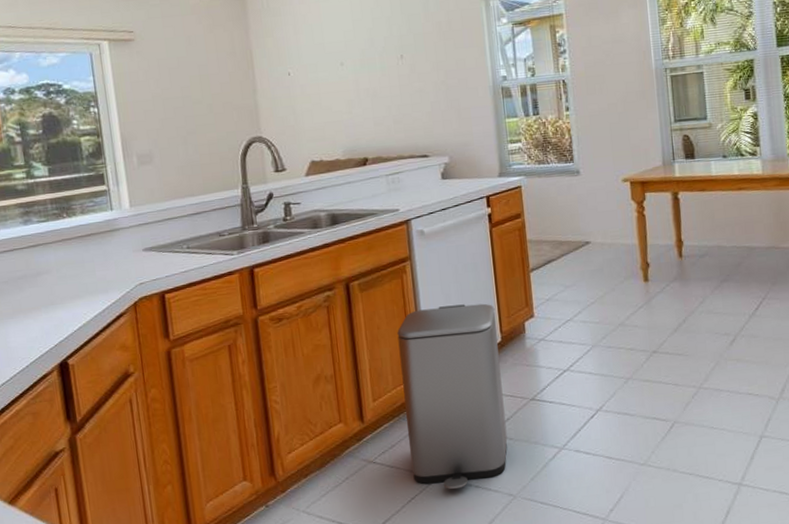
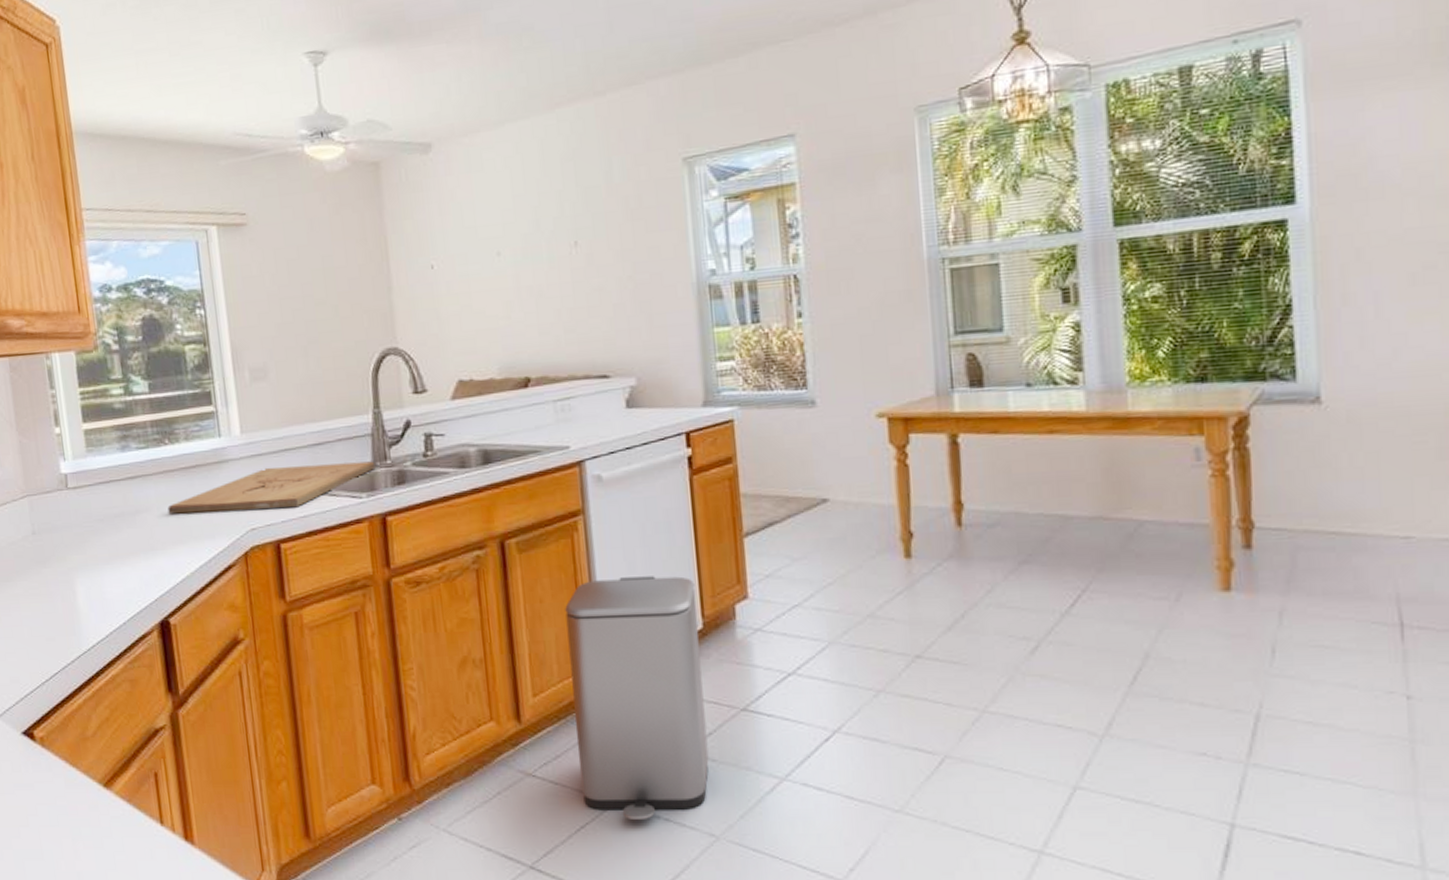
cutting board: none [66,225,245,275] -> present [167,461,376,514]

